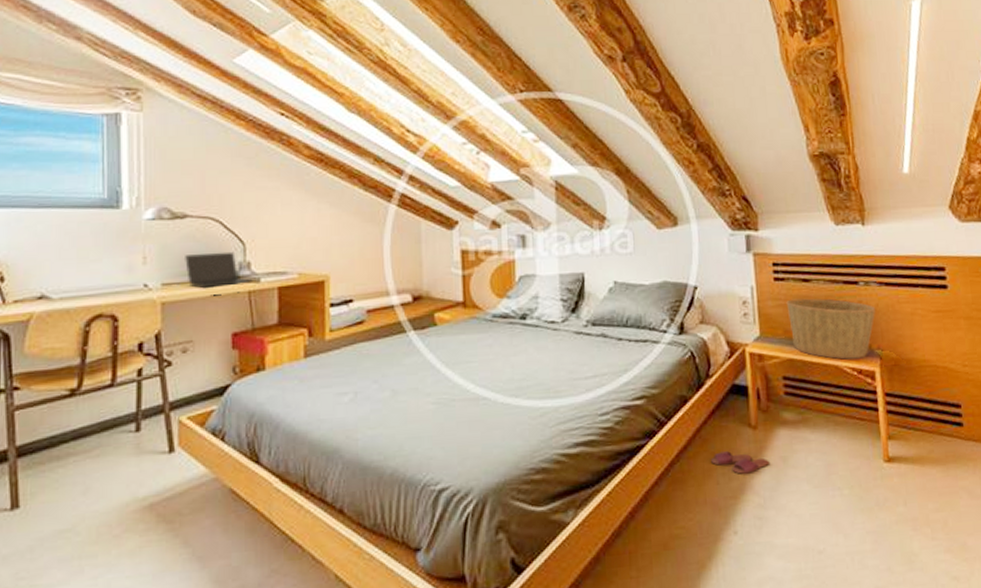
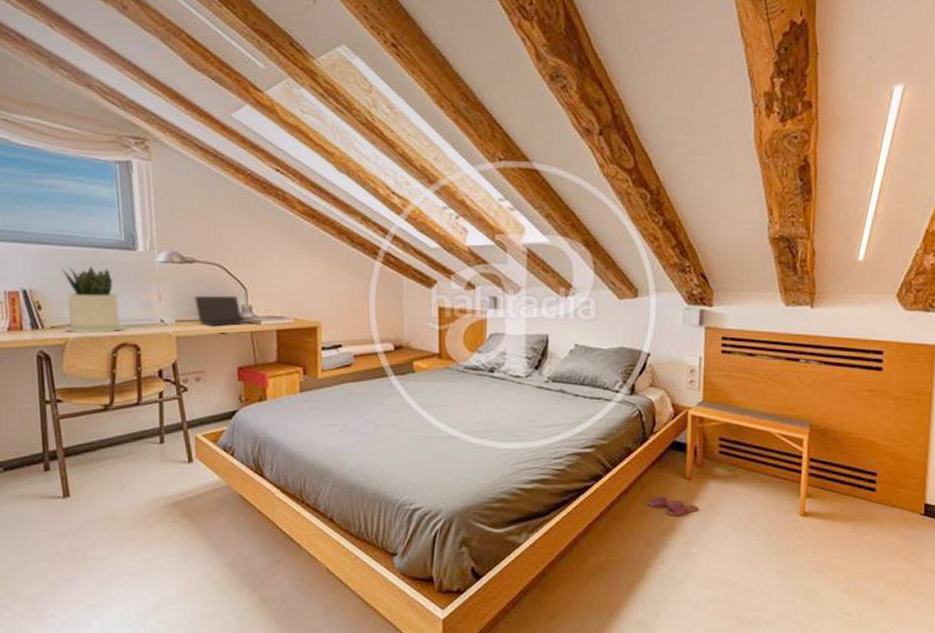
planter: none [29,228,102,306] -> present [62,266,125,333]
basket: present [786,298,876,360] -> none [730,370,813,427]

